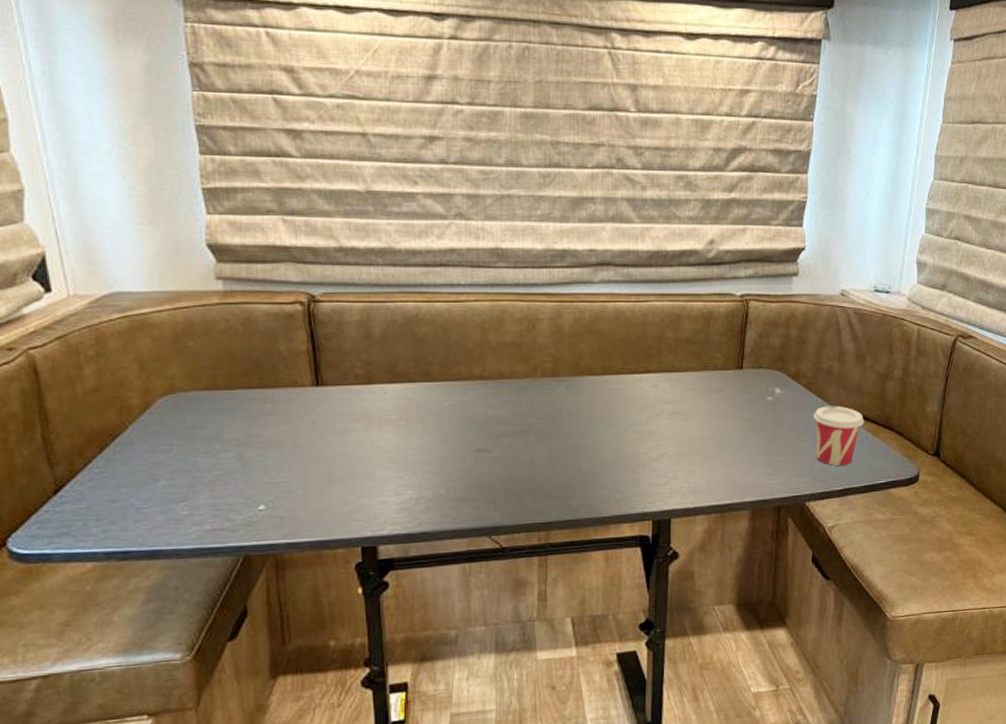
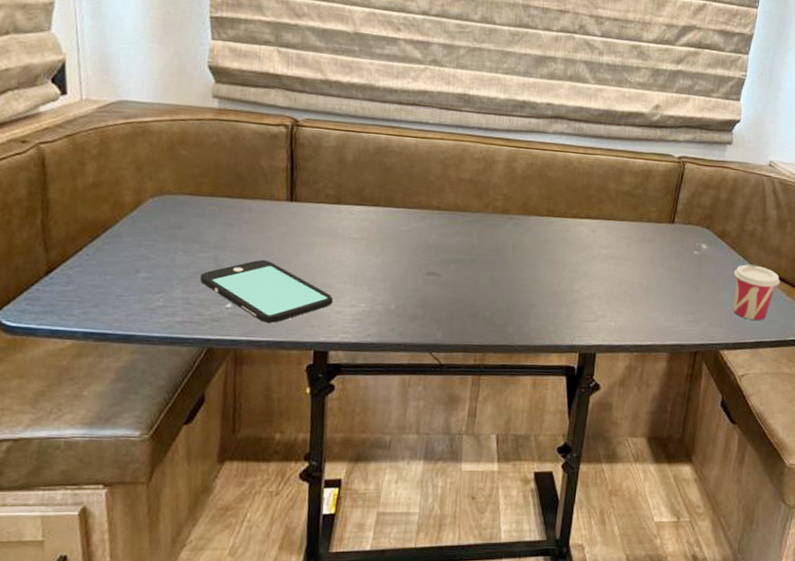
tablet: none [225,453,377,522] -> present [199,259,334,323]

